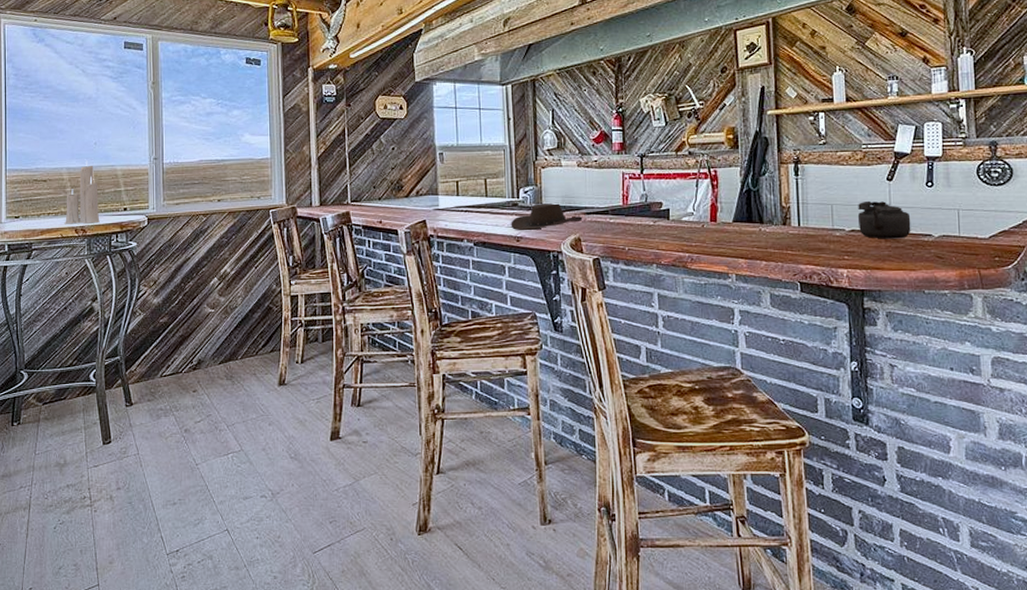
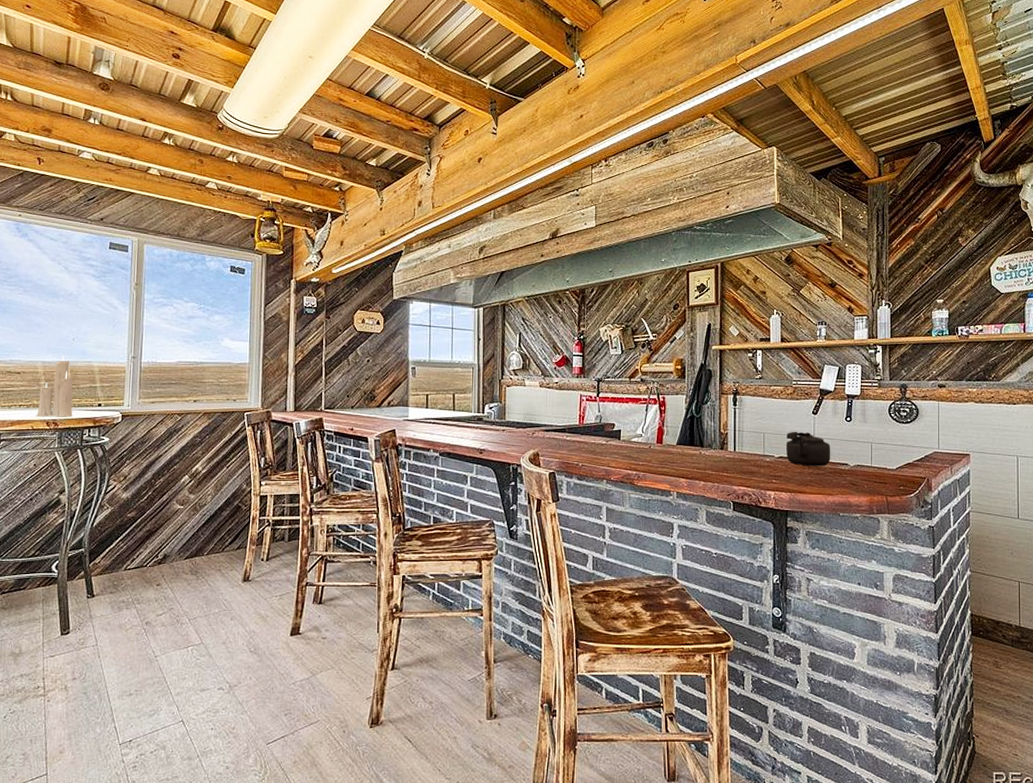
cowboy hat: present [511,203,583,231] -> none [475,419,542,444]

